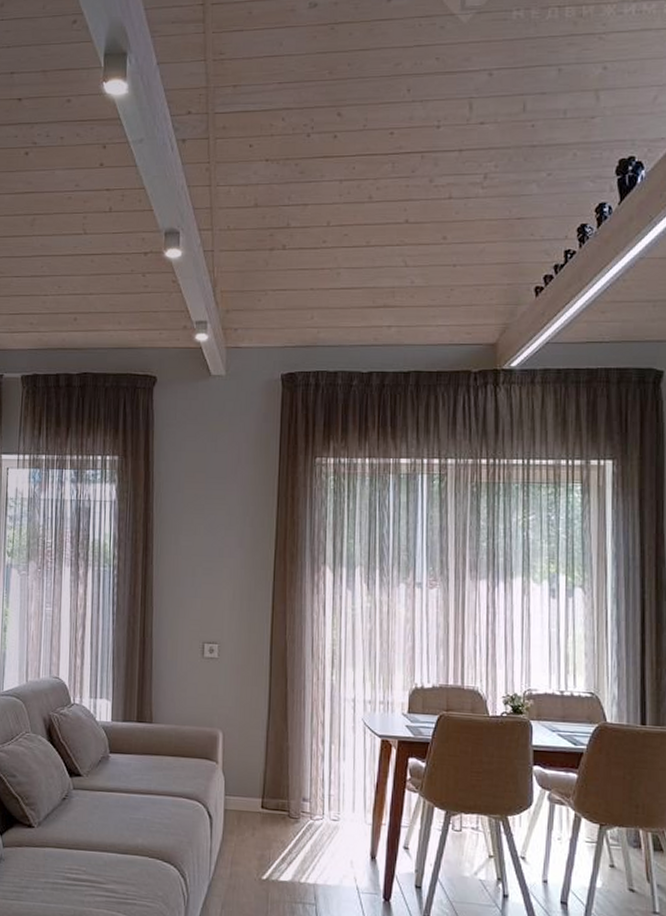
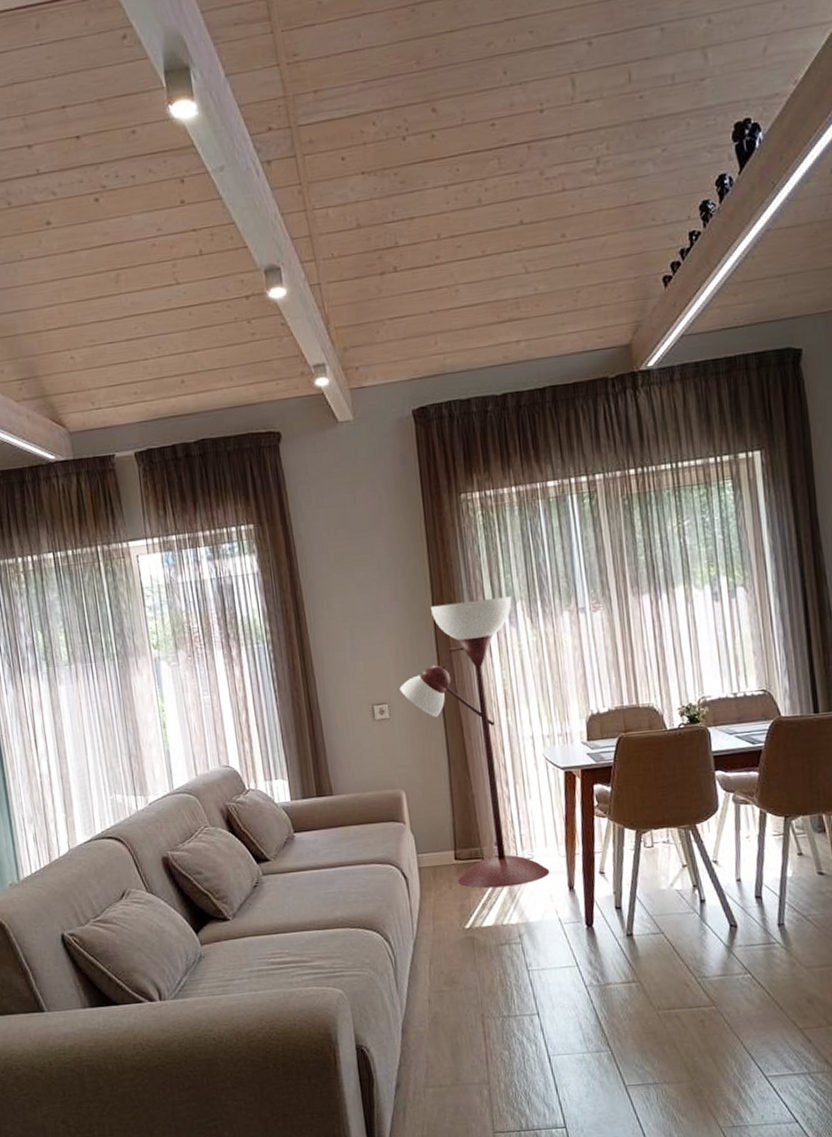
floor lamp: none [231,557,354,846] -> present [399,597,550,889]

